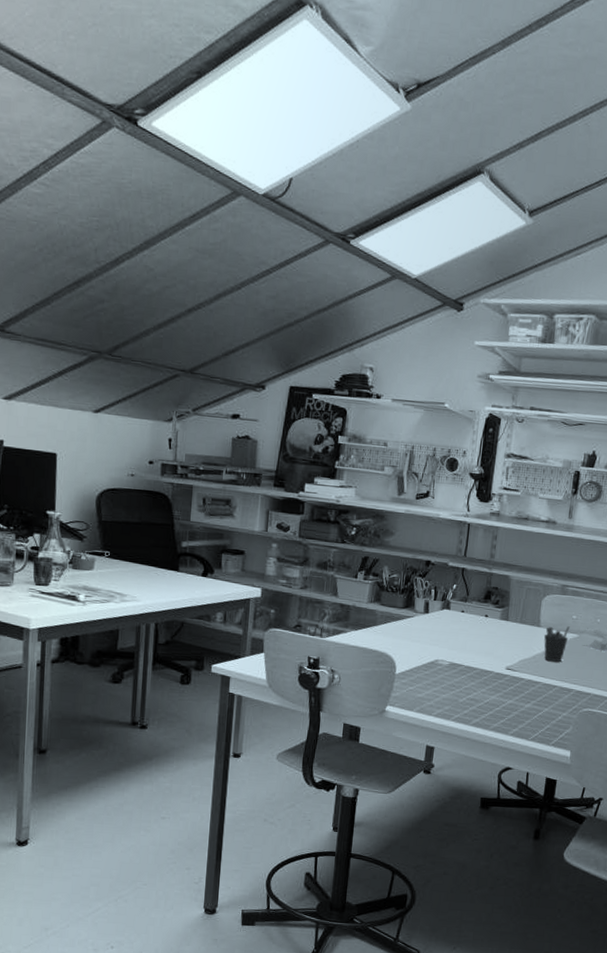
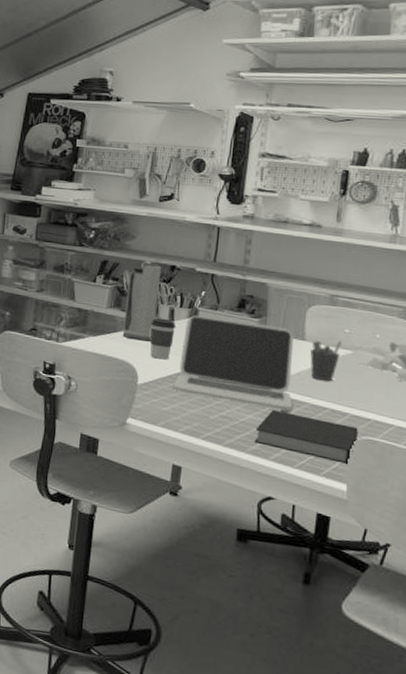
lighter: none [383,556,417,634] -> present [123,260,161,342]
coffee cup: none [407,611,431,650] -> present [150,318,177,360]
laptop: none [427,607,531,691] -> present [173,315,294,412]
notebook: none [496,690,581,734] -> present [254,409,358,464]

